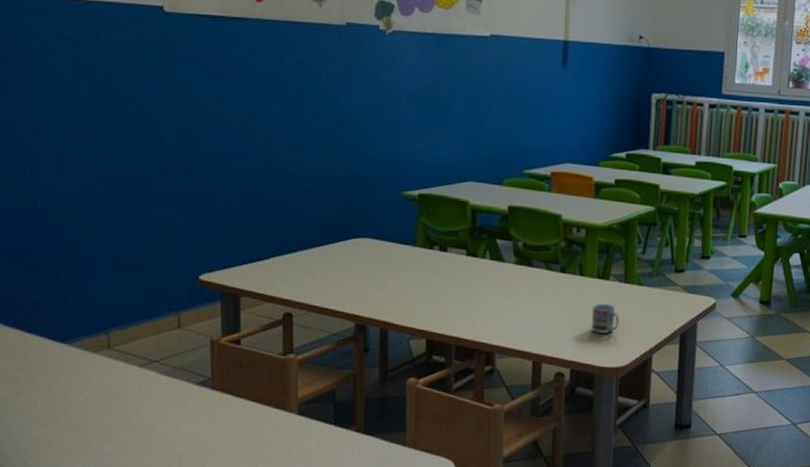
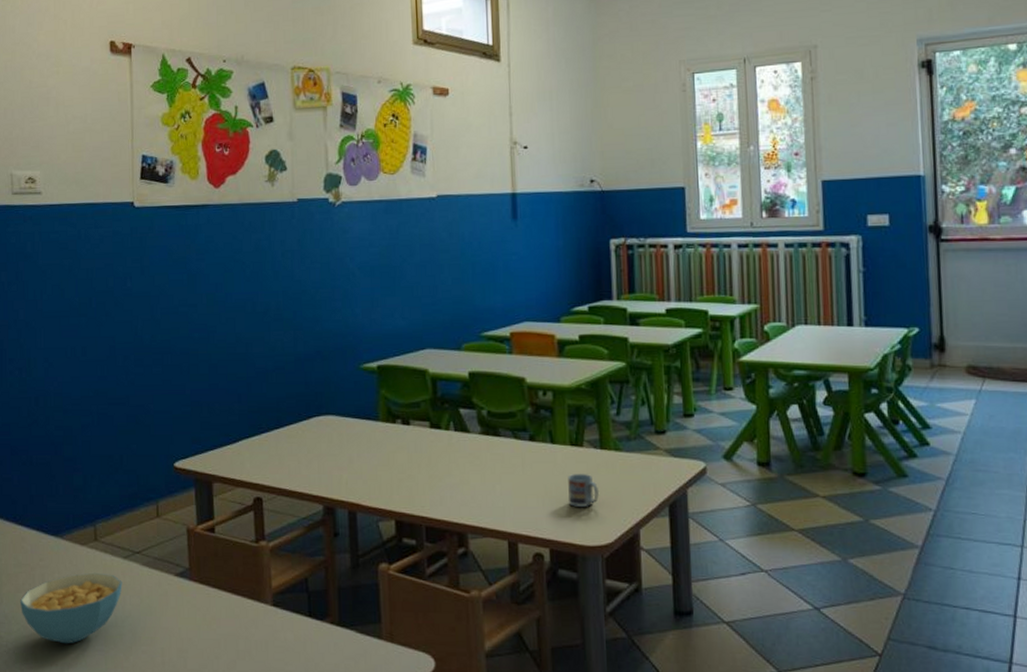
cereal bowl: none [21,379,138,448] -> present [20,572,123,644]

